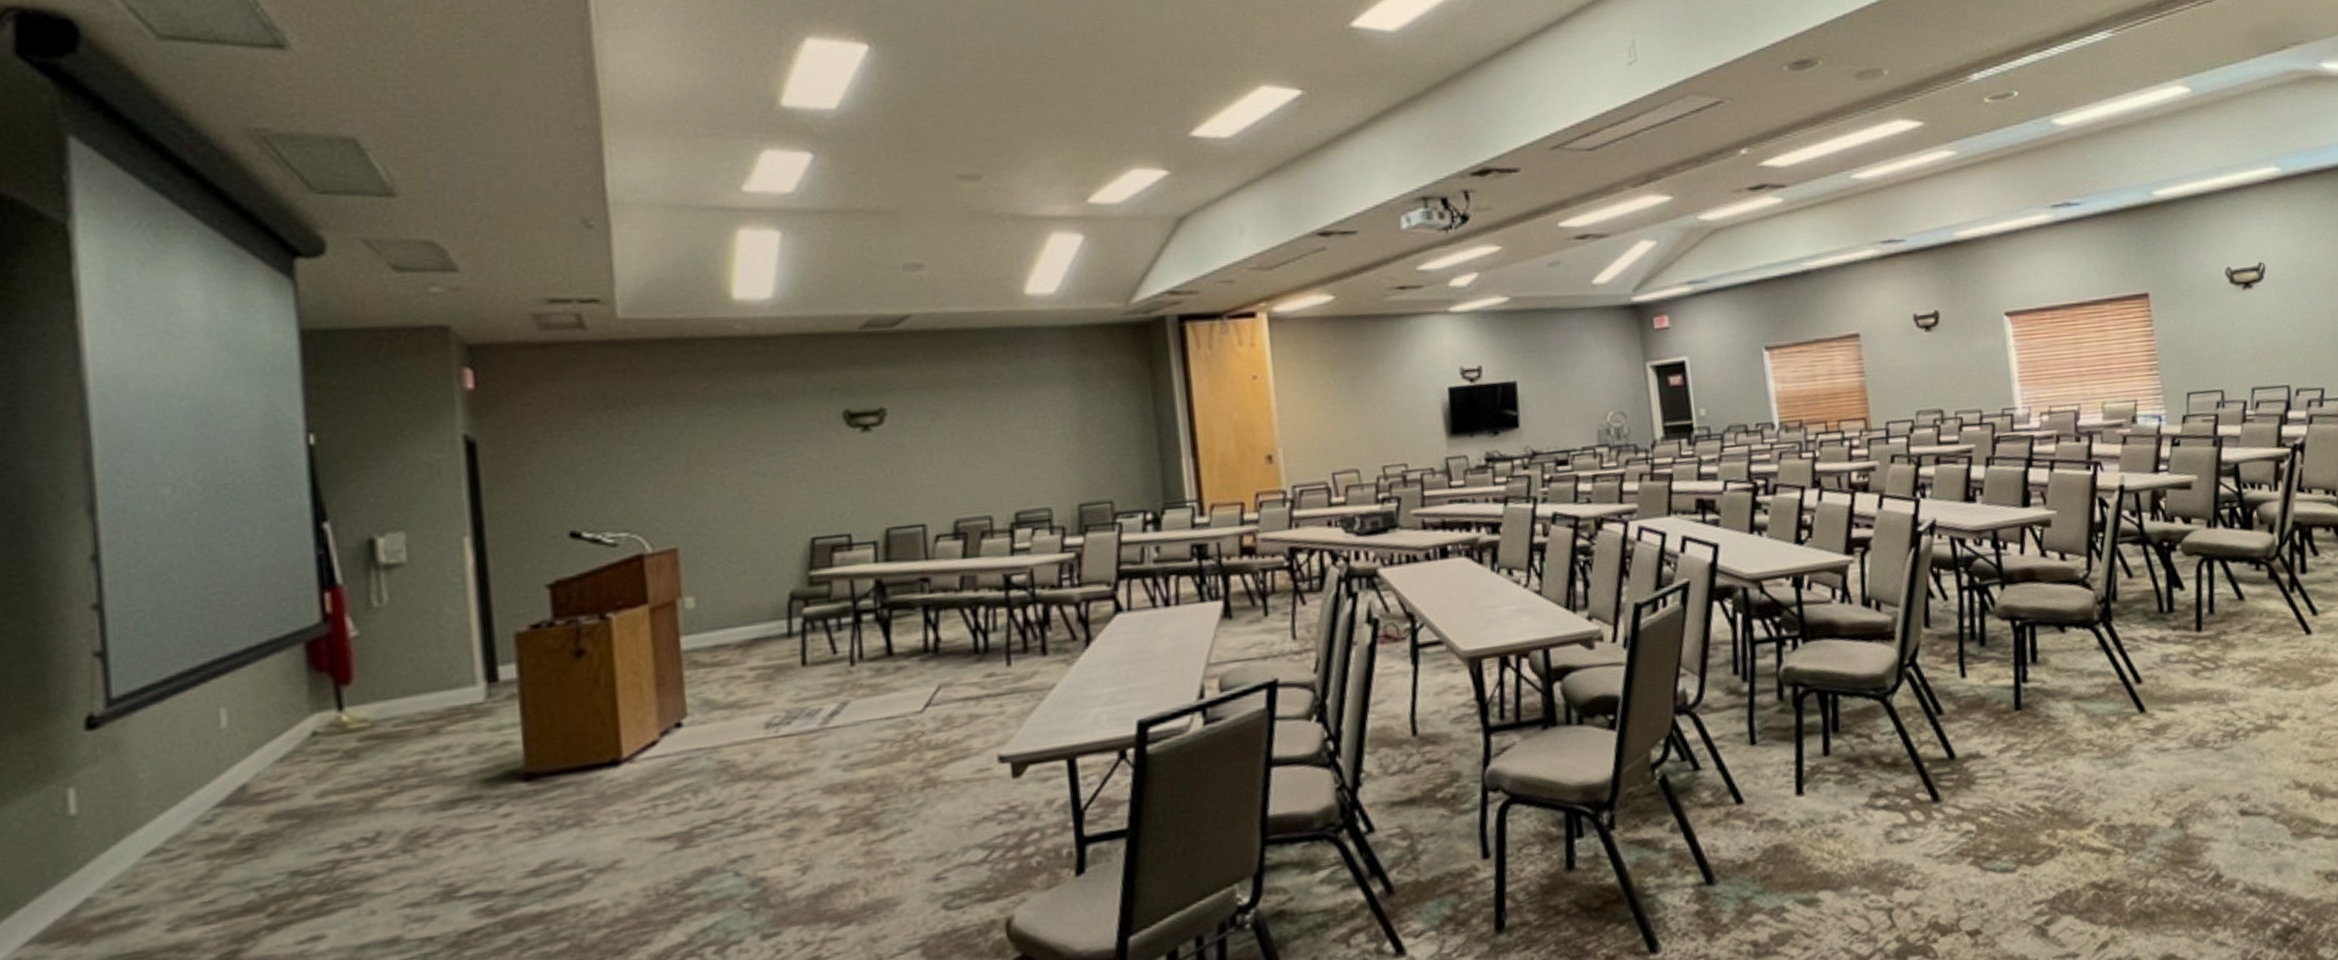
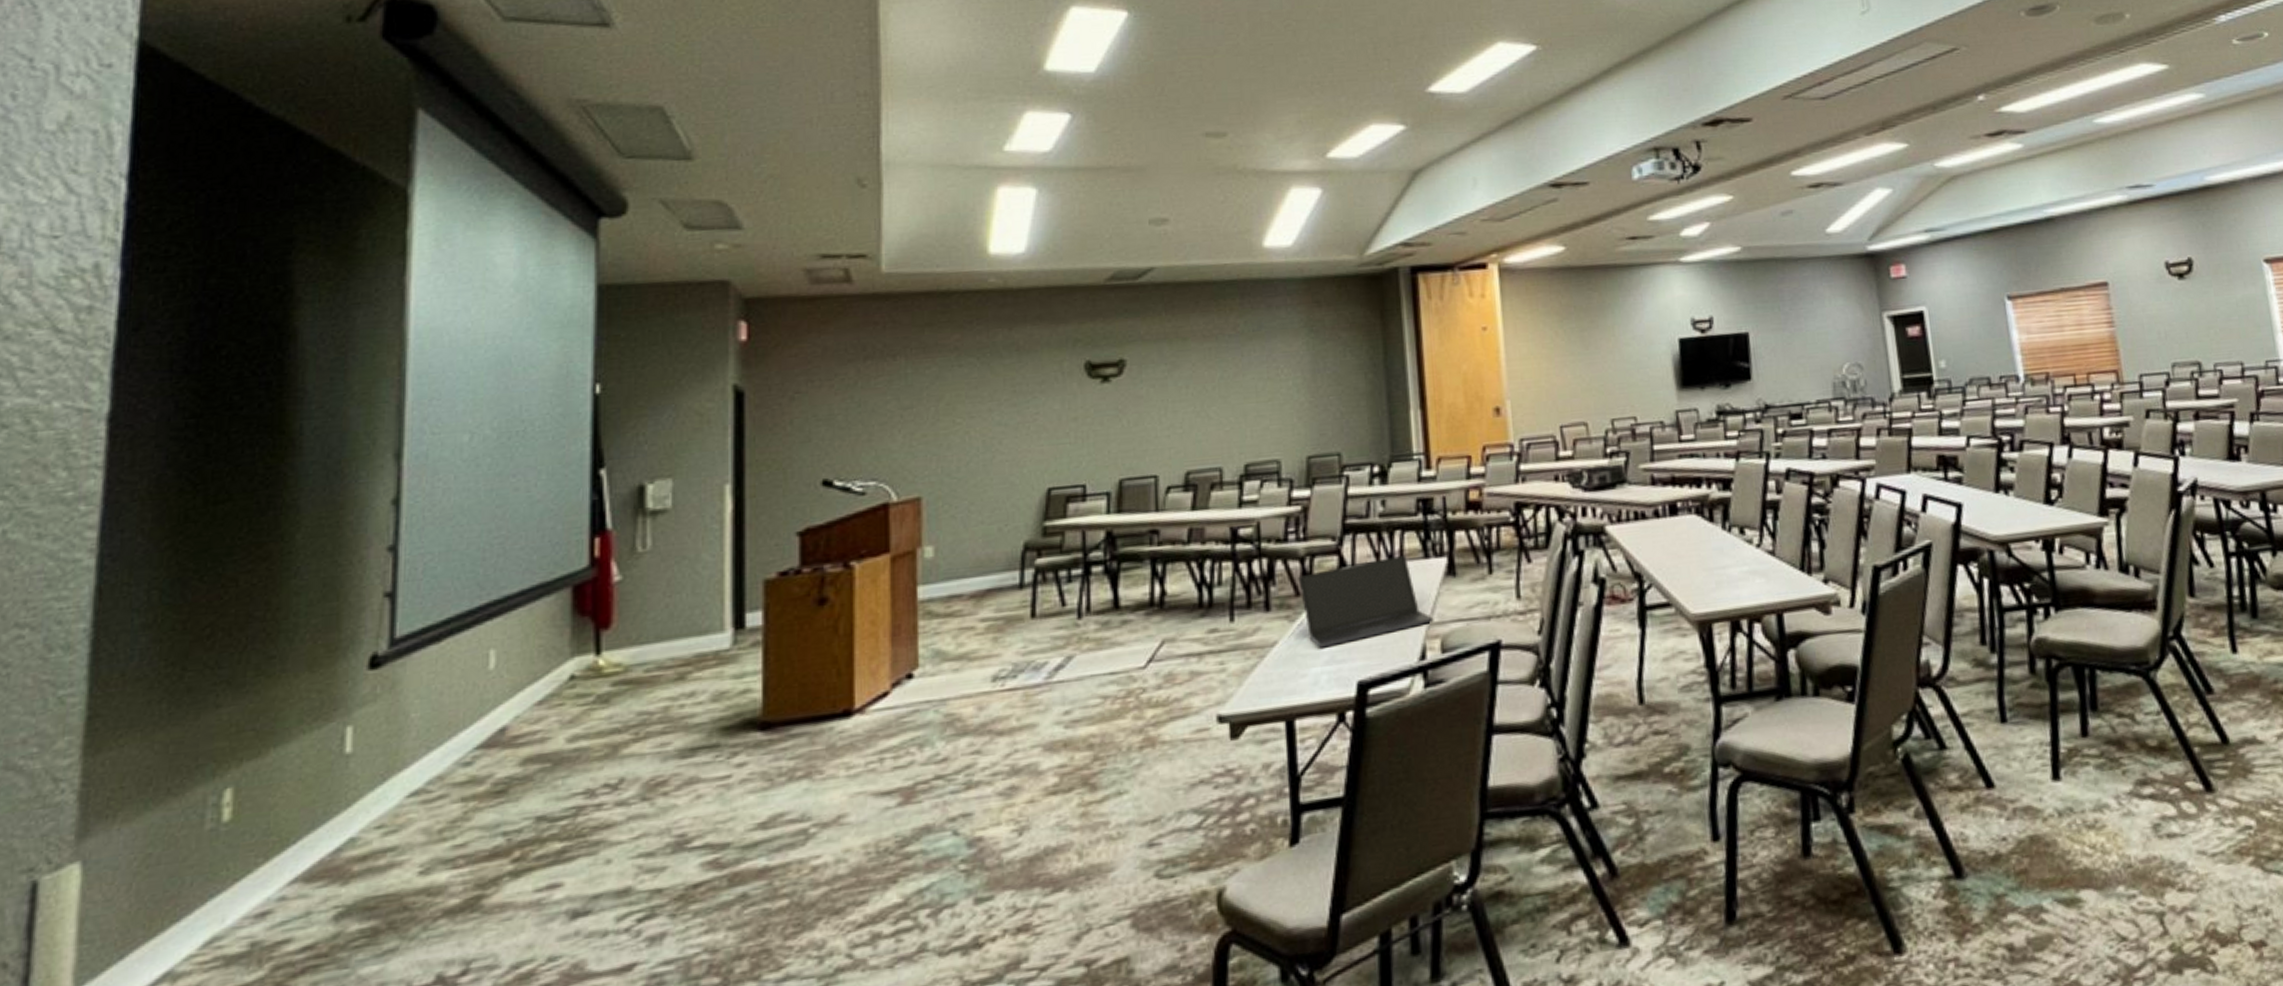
laptop: none [1074,598,1212,690] -> present [1298,554,1434,648]

